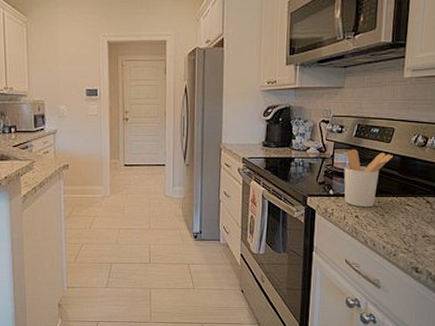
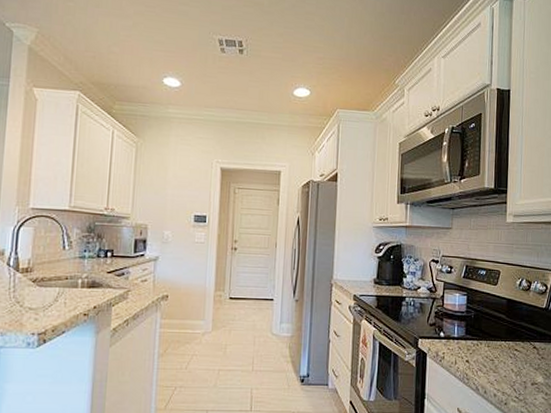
utensil holder: present [344,149,393,208] -> none [454,290,500,352]

